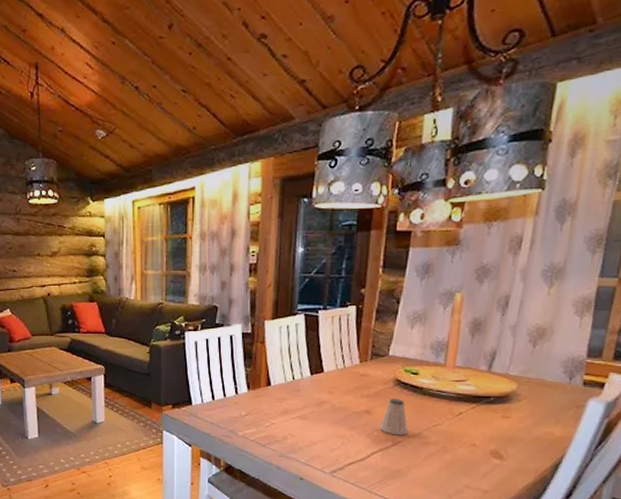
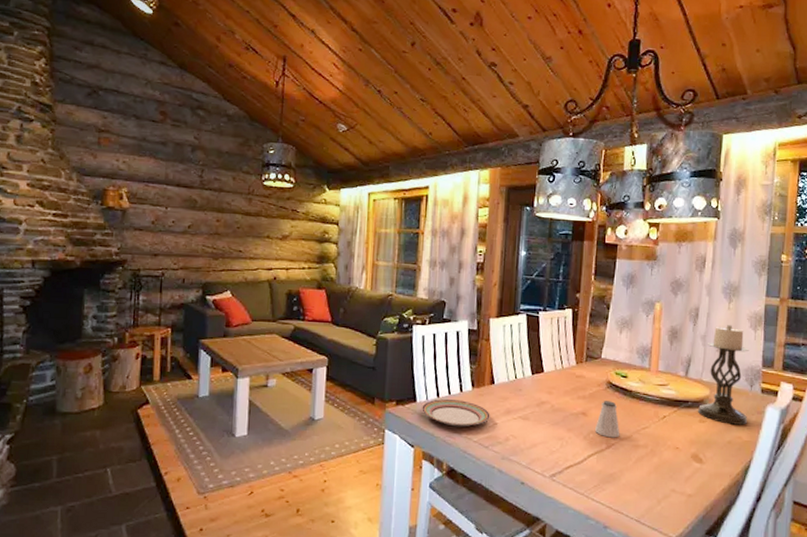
plate: none [198,402,267,427] -> present [422,399,490,427]
candle holder: none [501,313,572,420] -> present [698,325,749,425]

